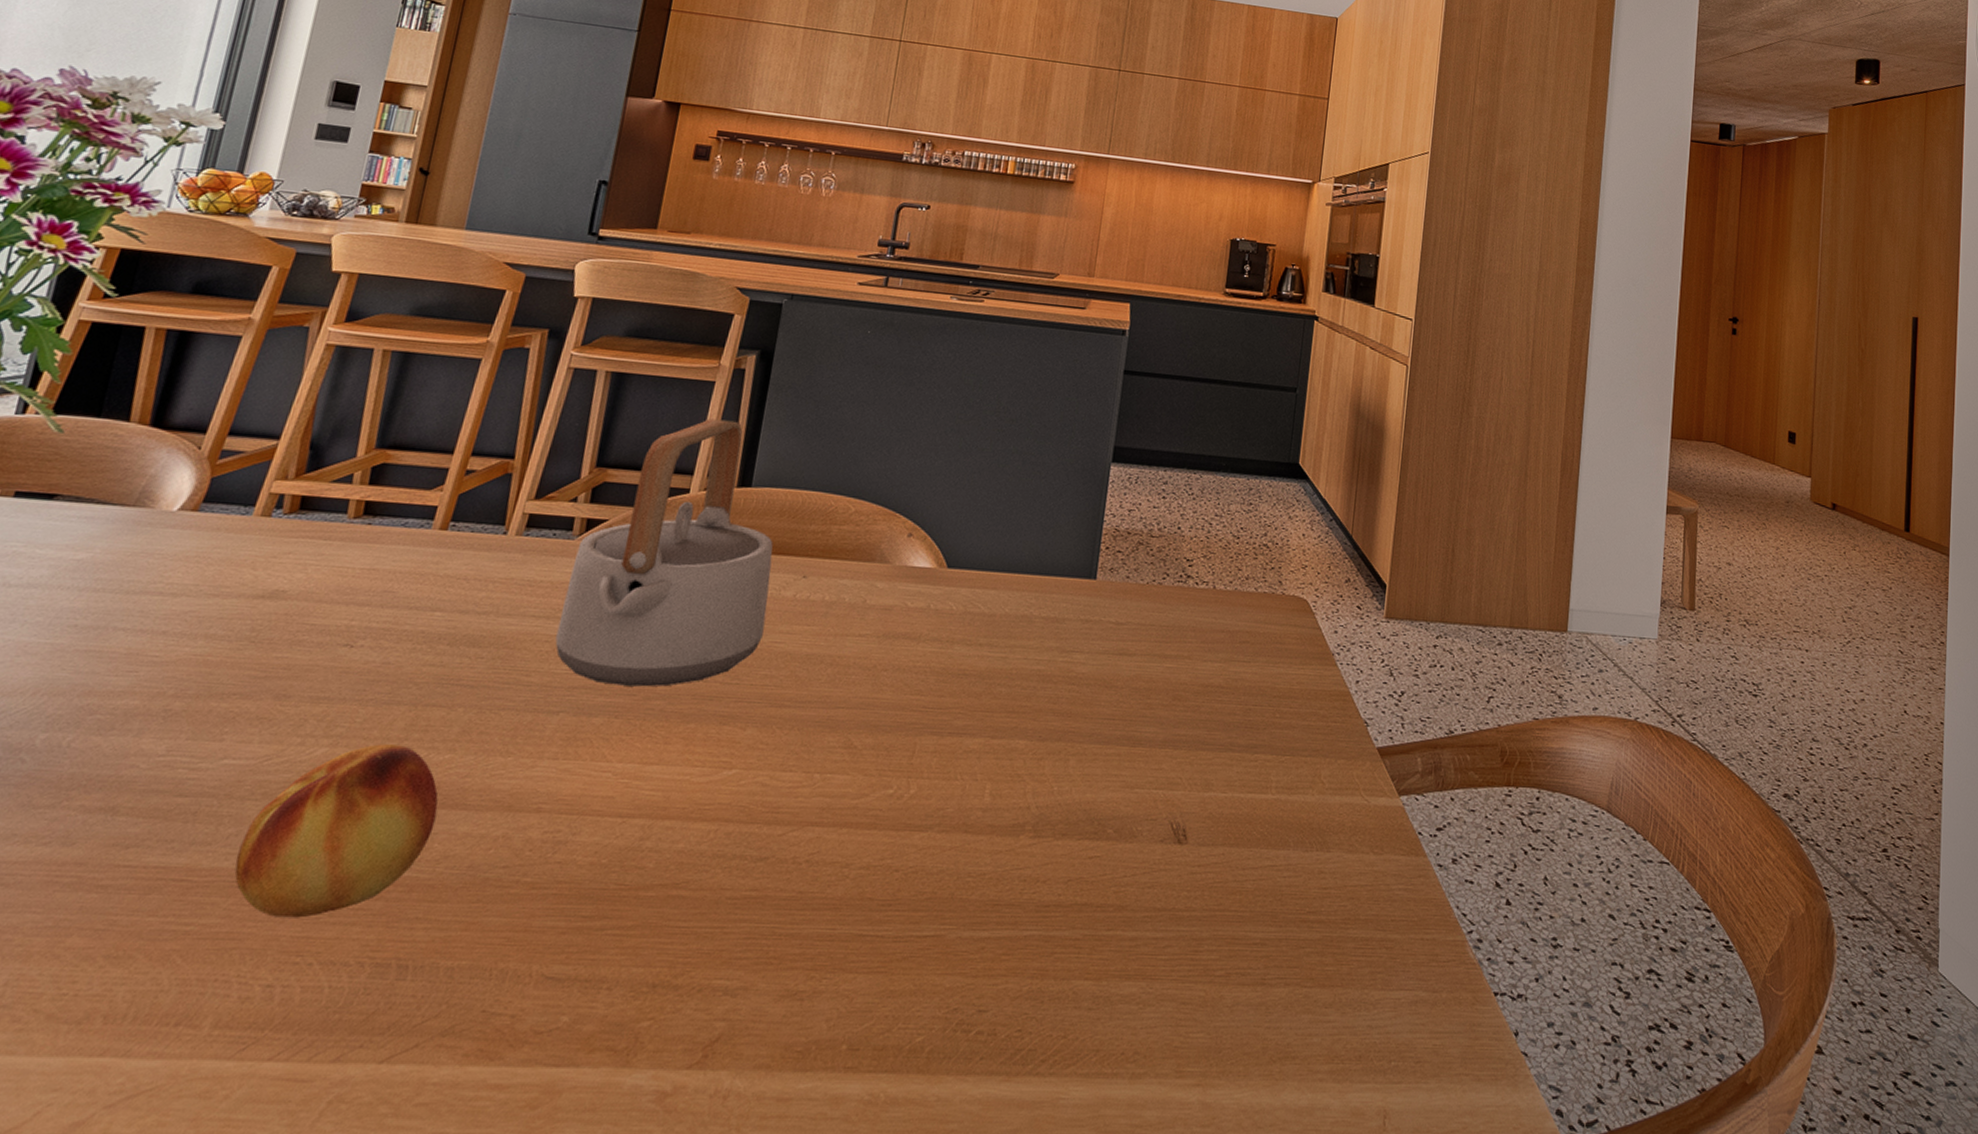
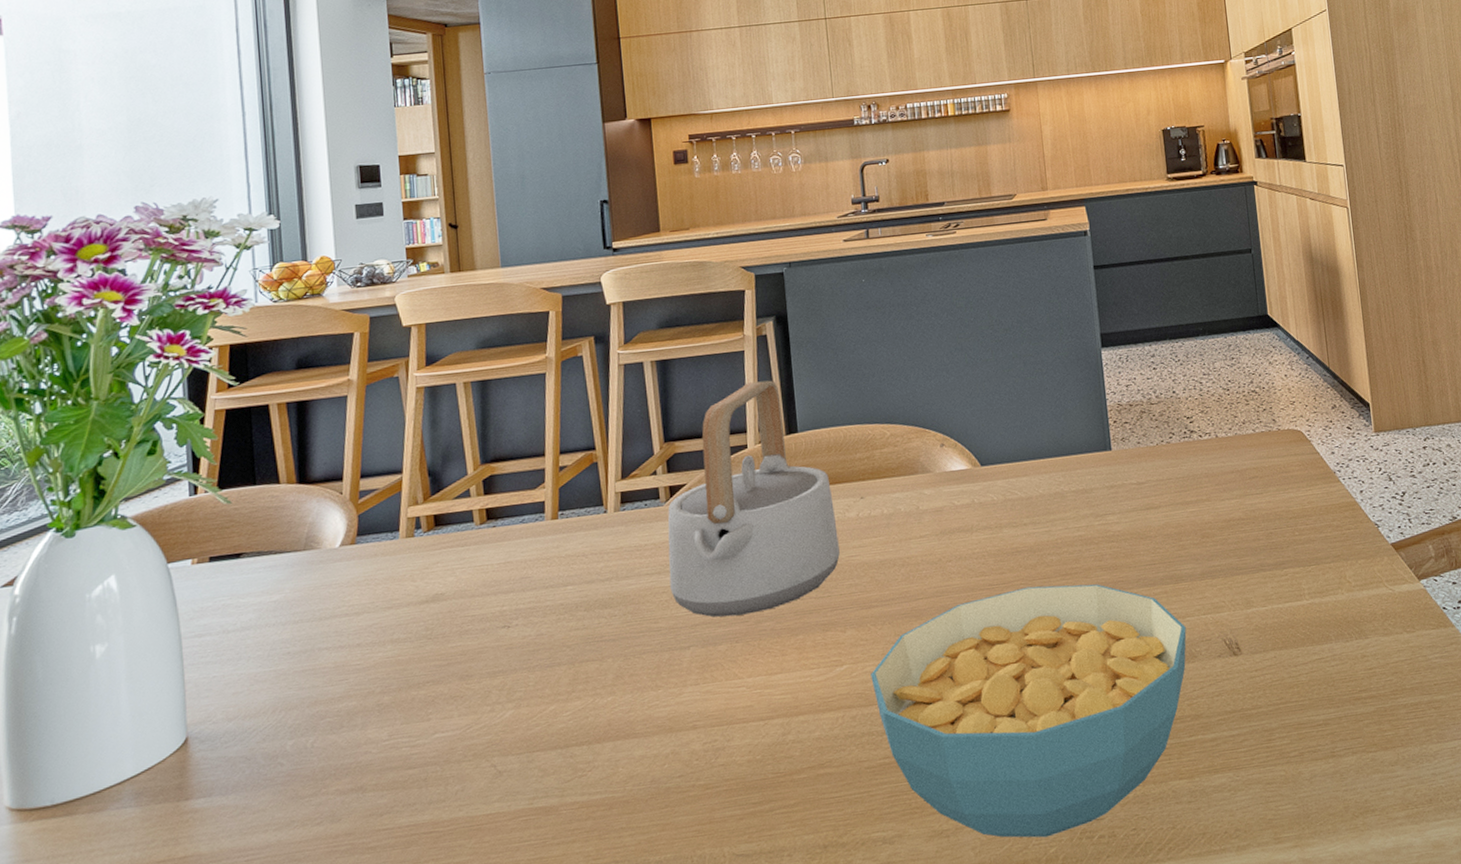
fruit: present [234,743,439,918] -> none [467,696,615,848]
cereal bowl: none [759,717,1132,1022] -> present [871,584,1187,838]

